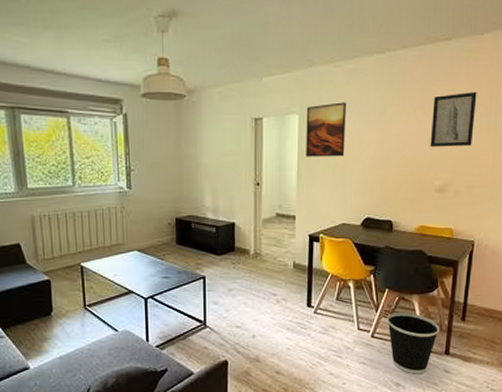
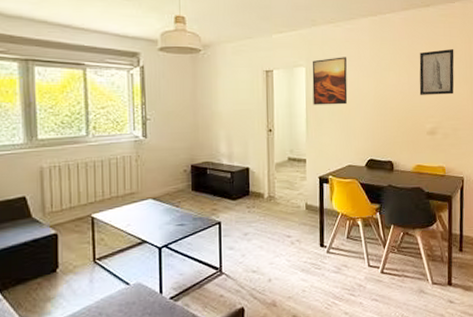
wastebasket: present [387,312,440,374] -> none [394,246,442,307]

